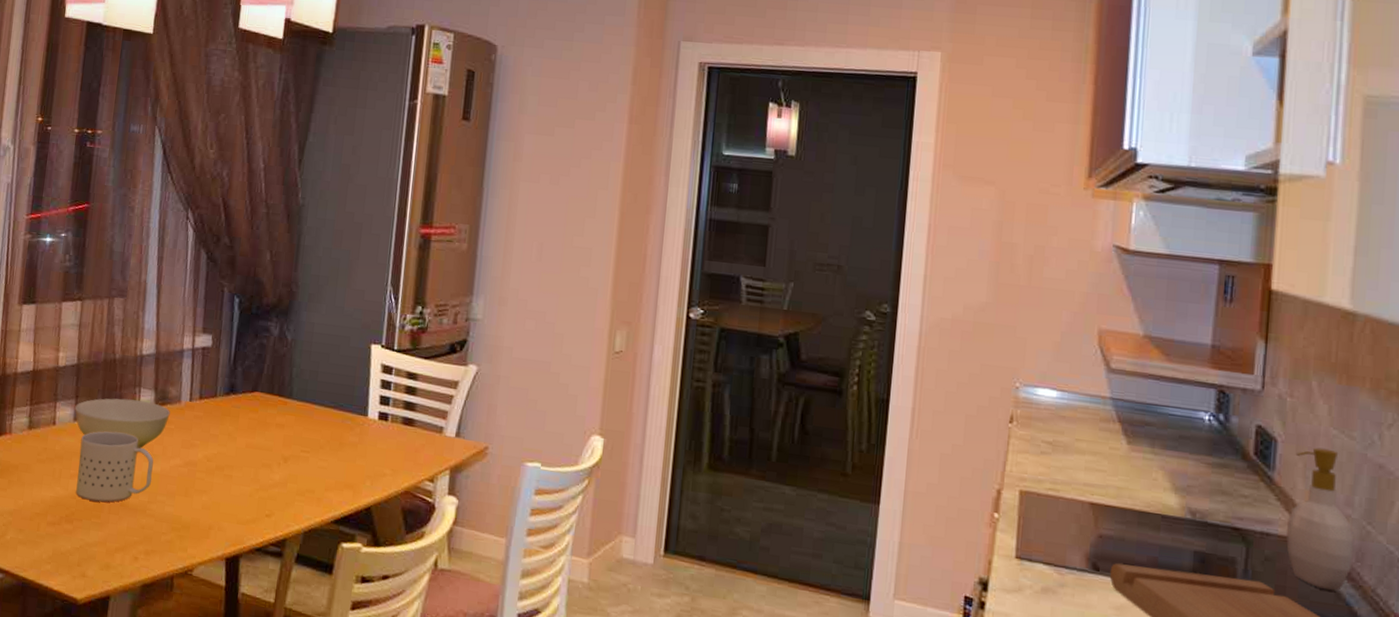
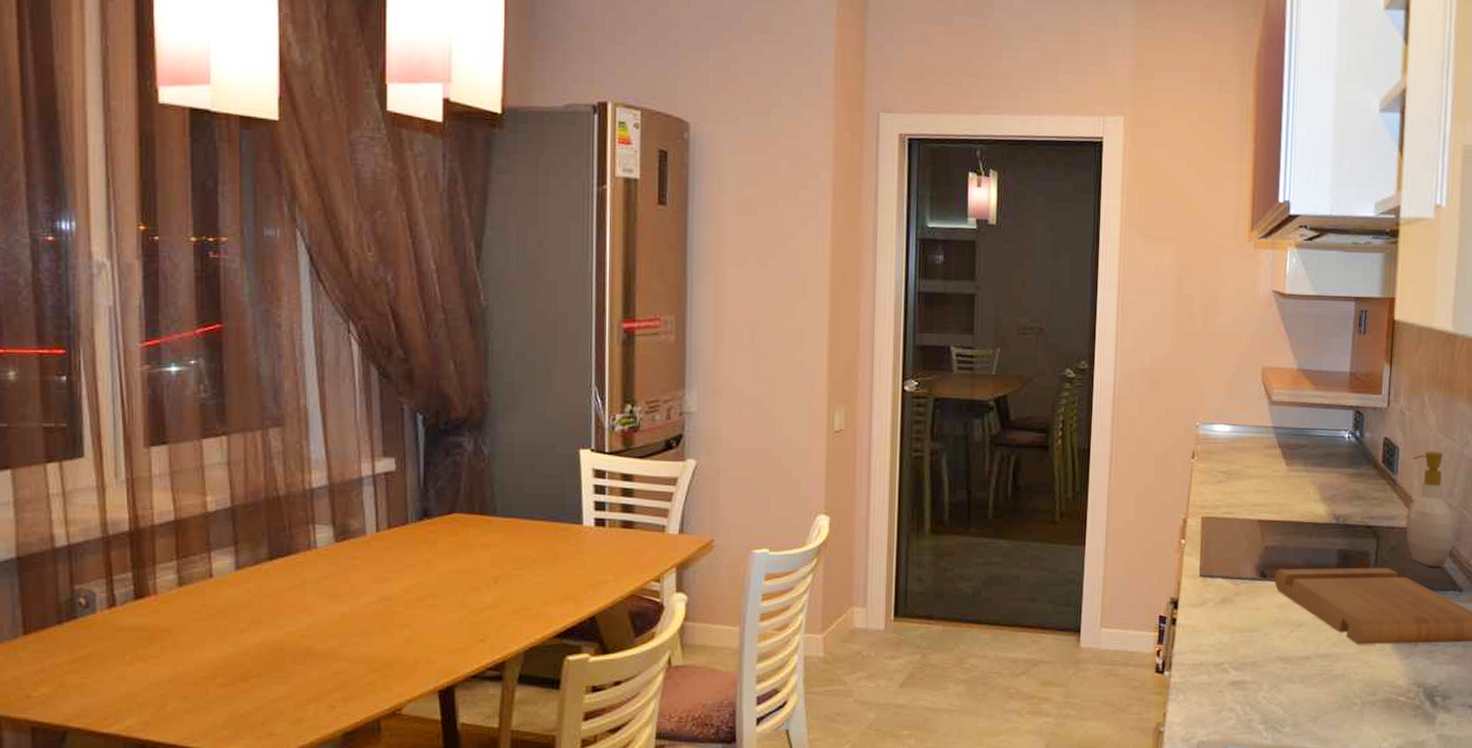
bowl: present [75,398,170,449] -> none [235,538,354,591]
mug: present [76,431,154,503] -> none [248,576,342,654]

